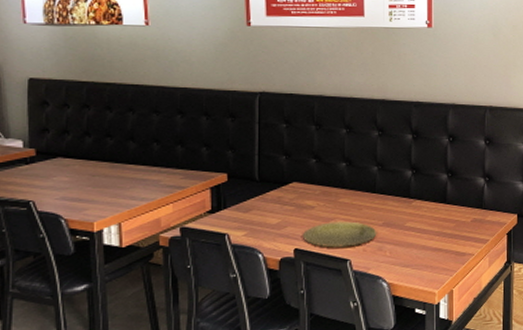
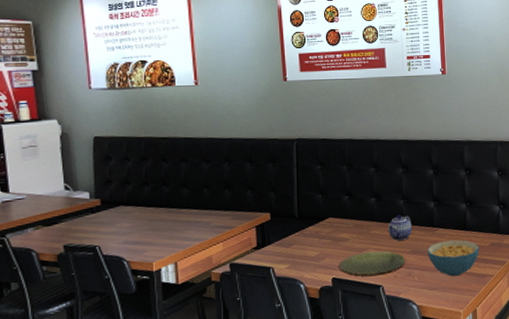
teapot: none [358,183,386,211] -> present [387,215,413,241]
cereal bowl: none [401,213,460,254] -> present [427,239,480,277]

